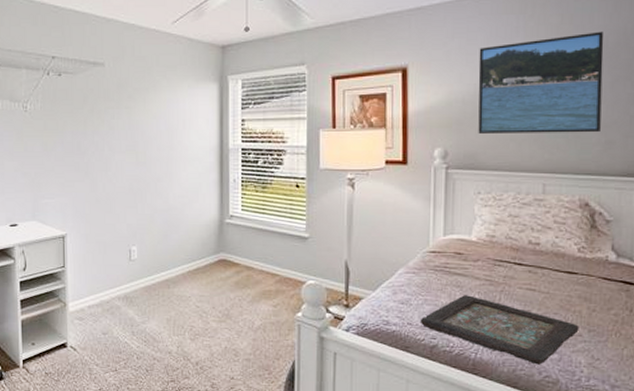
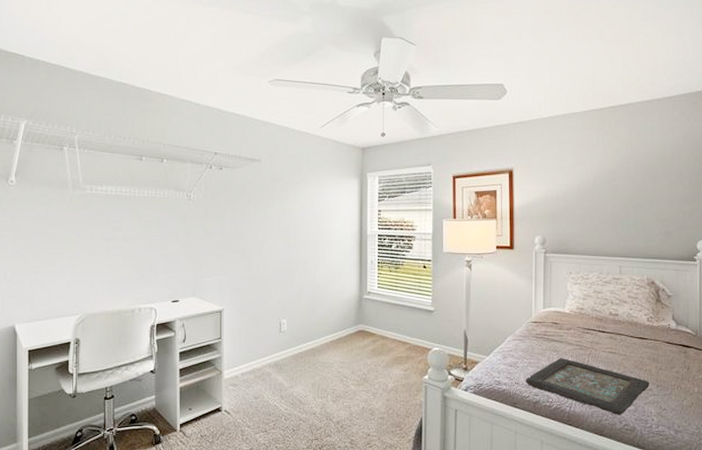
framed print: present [478,31,604,133] -> none [568,145,662,225]

